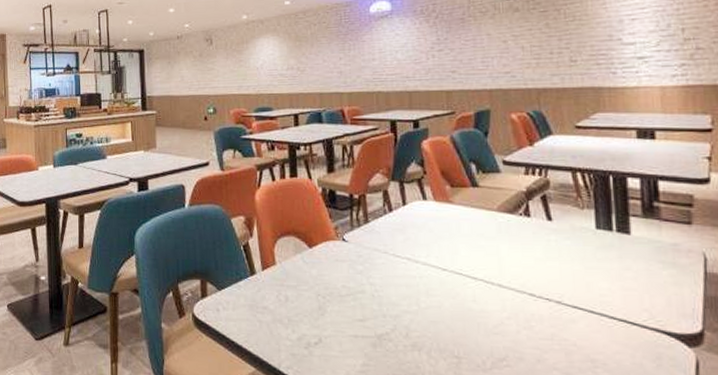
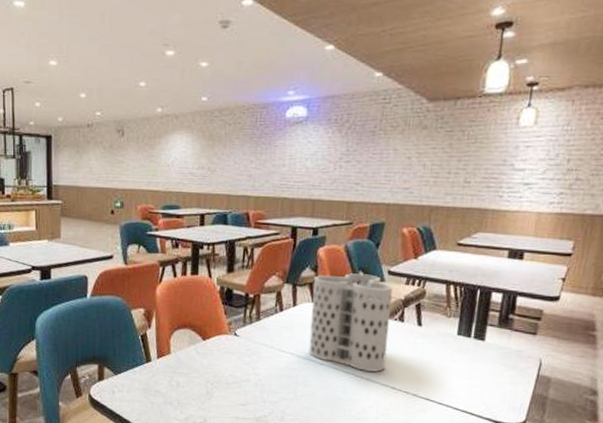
utensil holder: none [421,166,518,276] -> present [308,273,393,372]

